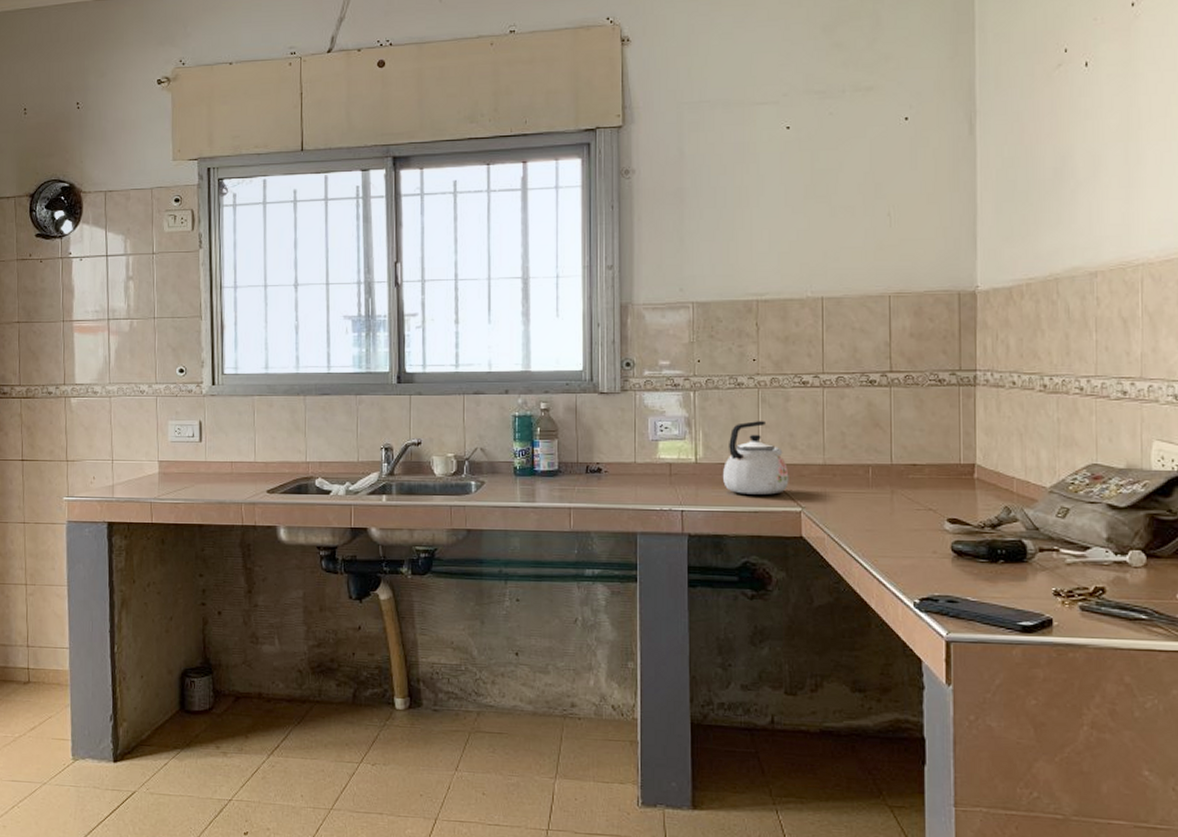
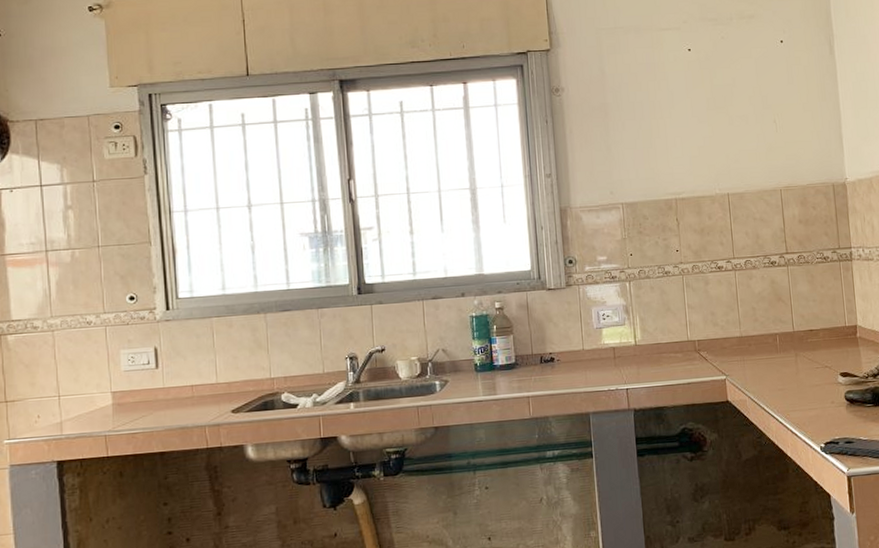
kettle: present [723,421,789,495] -> none [659,303,714,369]

